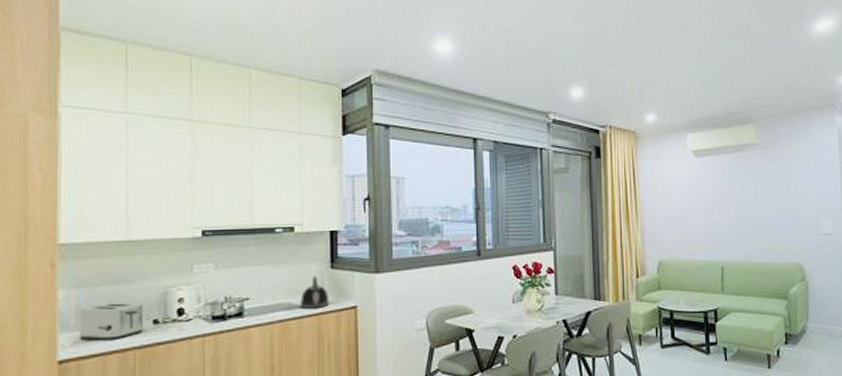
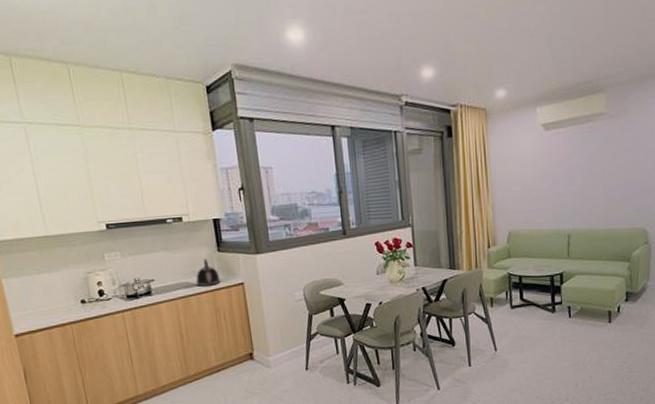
toaster: present [78,301,144,342] -> none [21,286,75,319]

